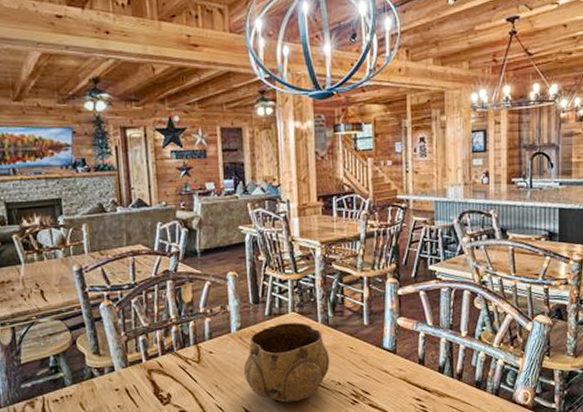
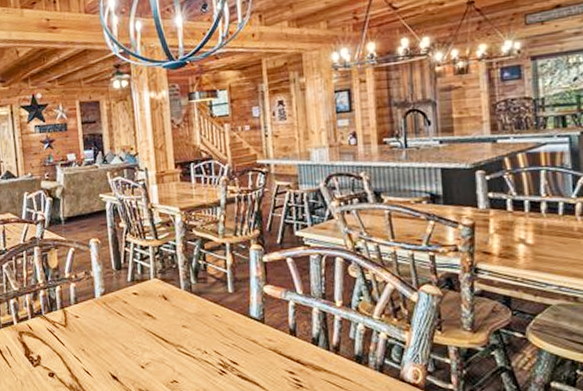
decorative bowl: present [243,322,330,403] -> none [108,288,195,369]

